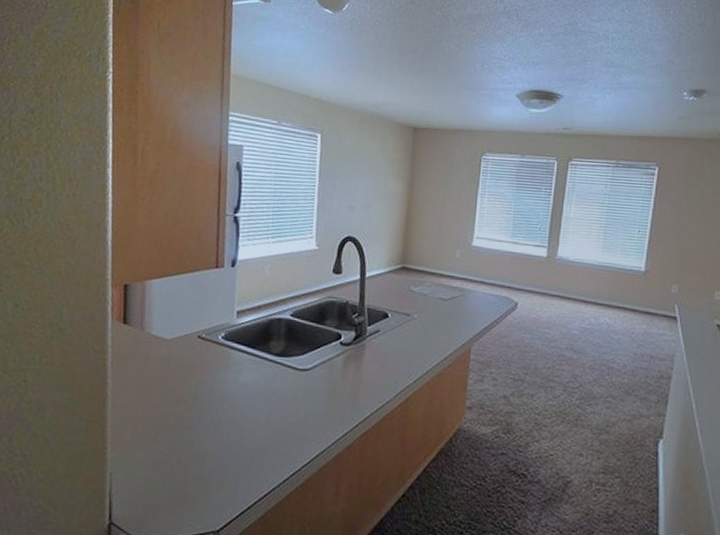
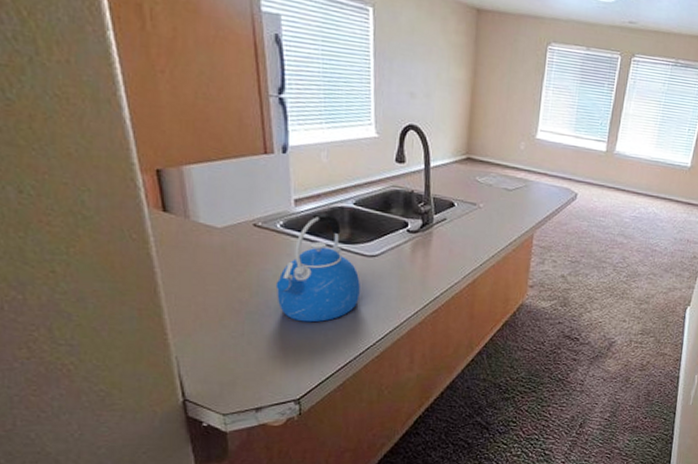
kettle: none [210,325,291,442] -> present [275,214,360,323]

